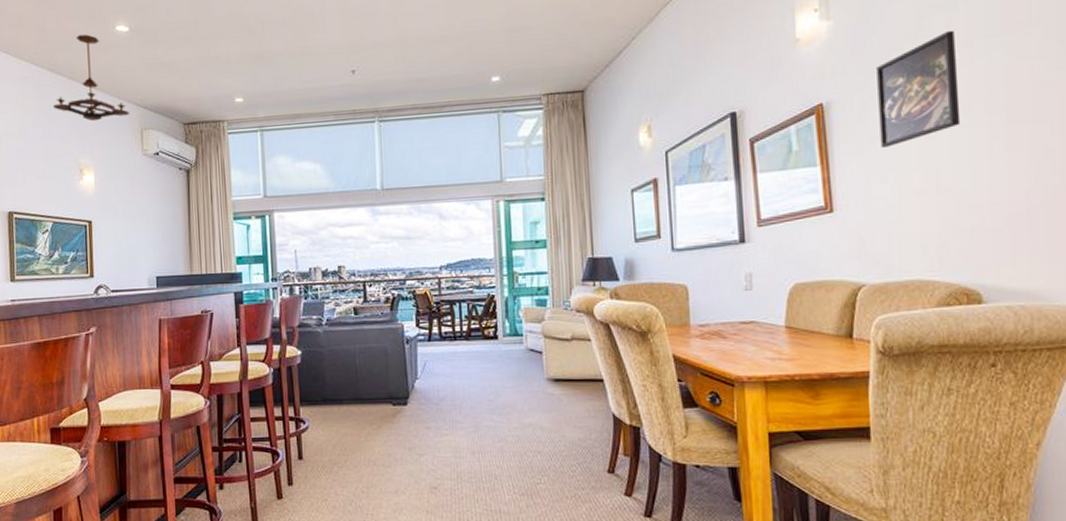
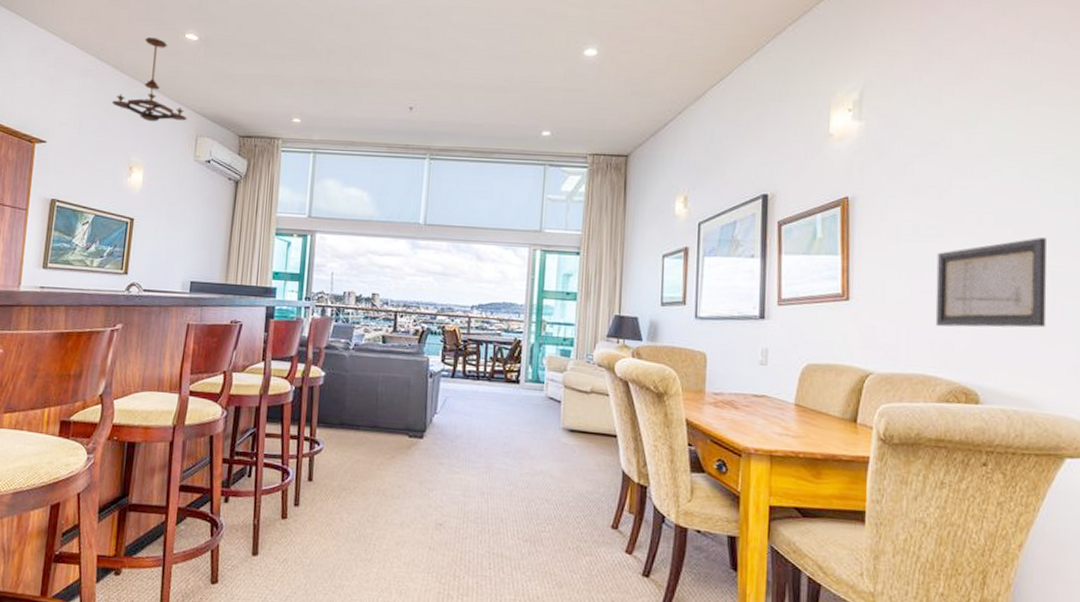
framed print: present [876,30,961,147] -> none [898,145,974,246]
wall art: none [924,119,1049,227] -> present [935,238,1047,328]

